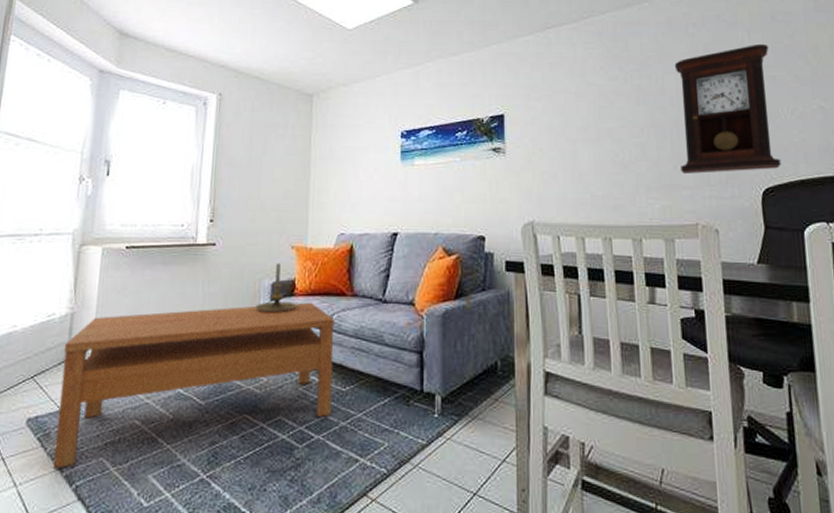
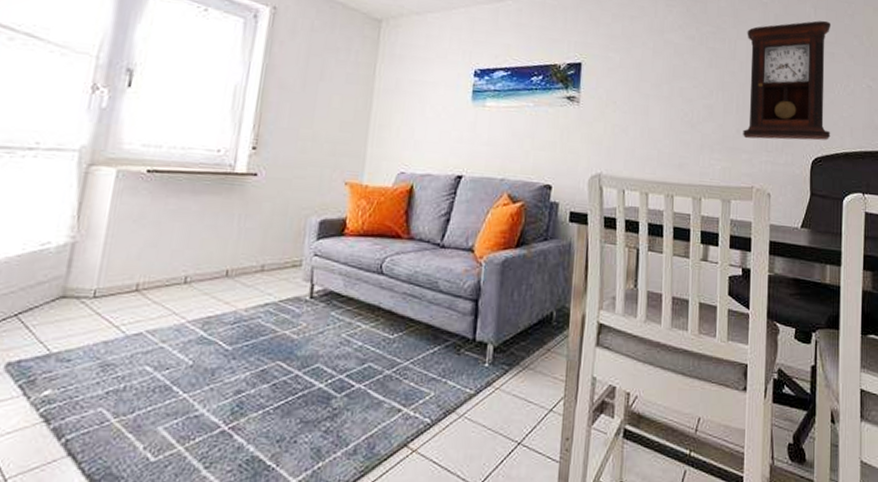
coffee table: present [52,302,335,469] -> none [36,243,387,421]
candle holder: present [255,263,297,313] -> none [299,199,347,253]

